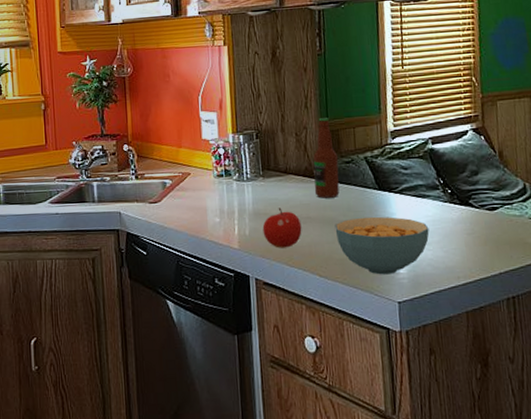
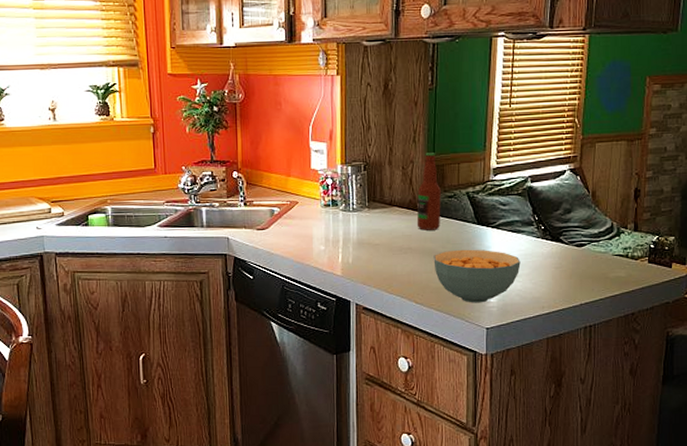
fruit: present [262,207,302,248] -> none [365,238,402,276]

